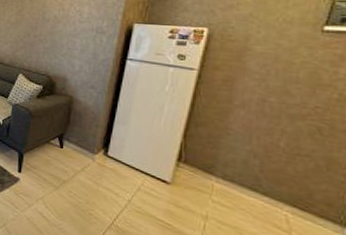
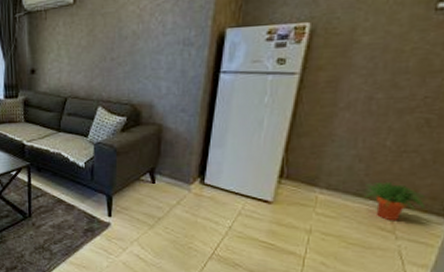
potted plant: none [258,179,322,222] -> present [363,181,426,221]

